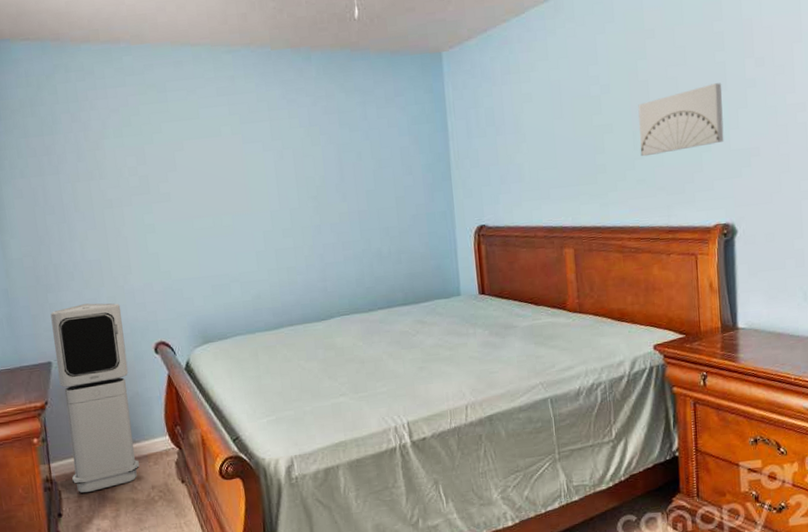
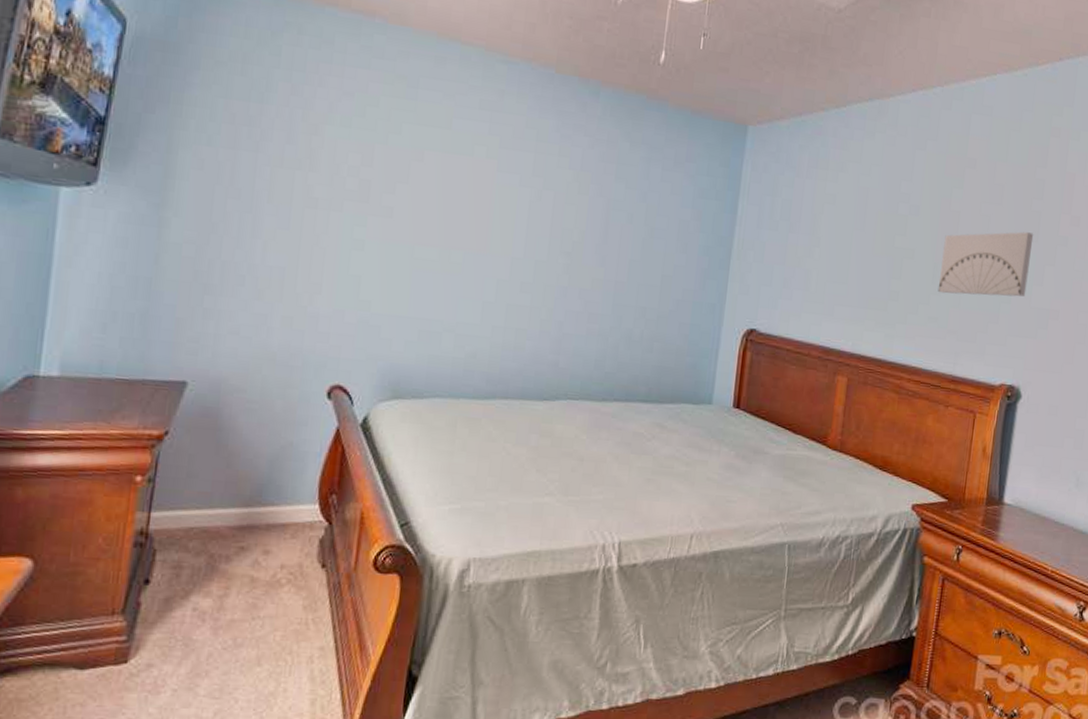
air purifier: present [50,303,140,493] -> none [174,317,297,558]

